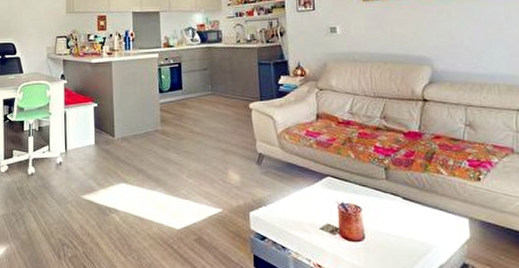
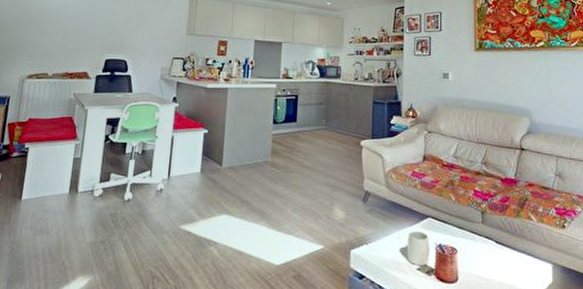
mug: none [307,191,332,226] -> present [407,231,430,266]

